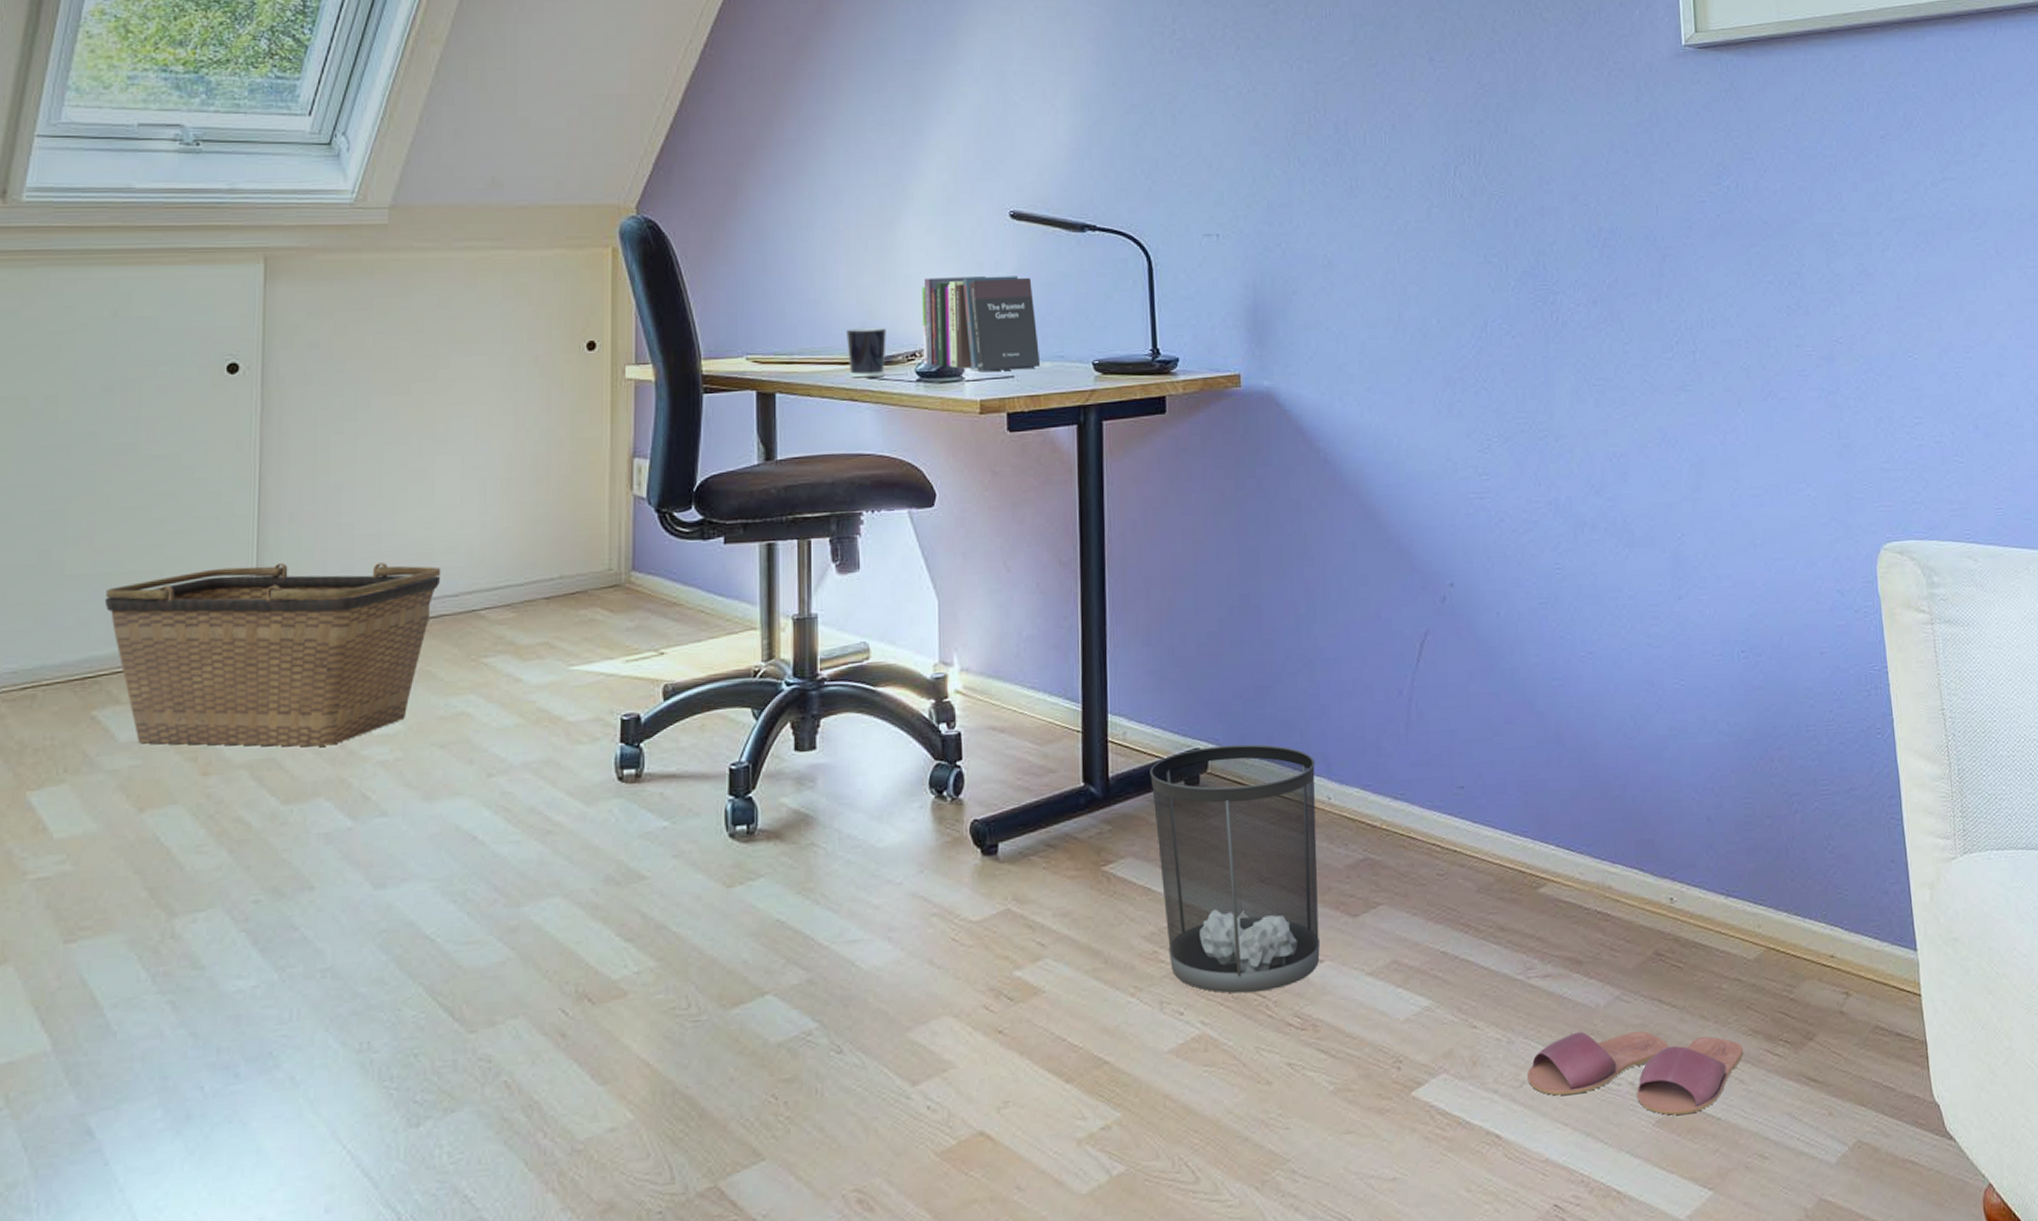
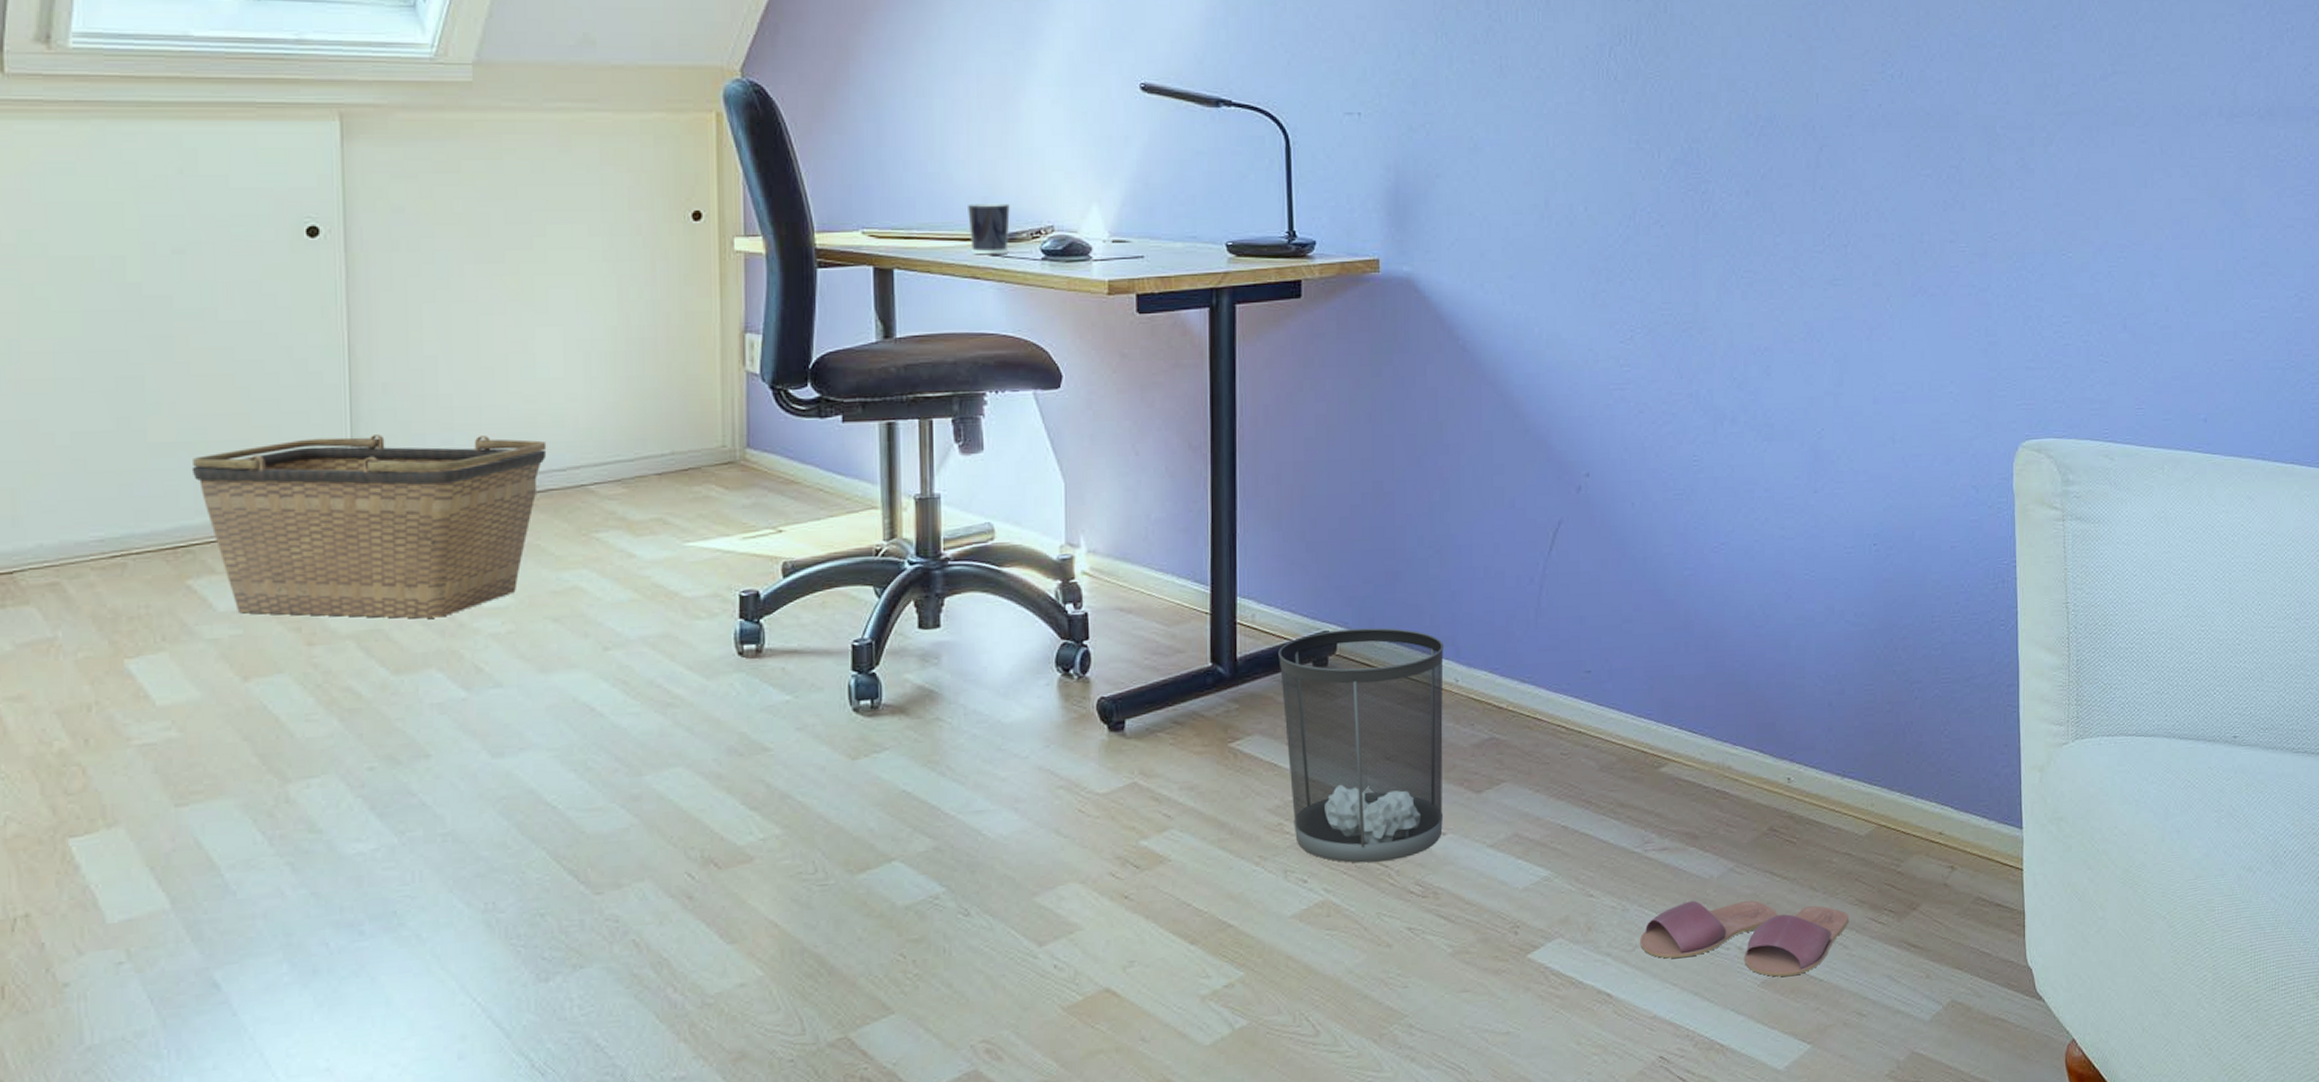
books: present [922,276,1041,373] -> none [1047,152,1172,252]

